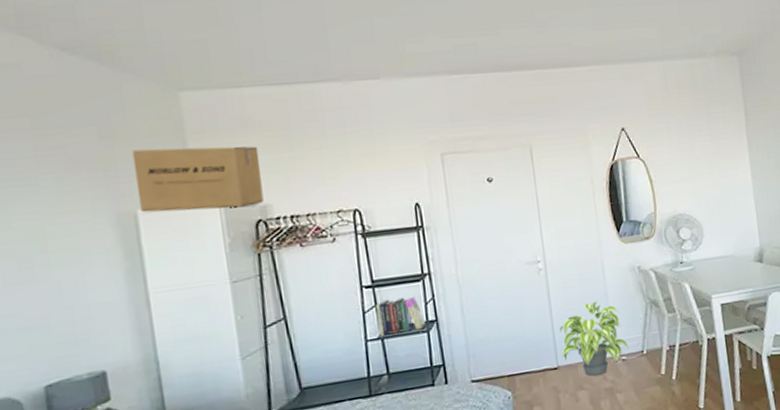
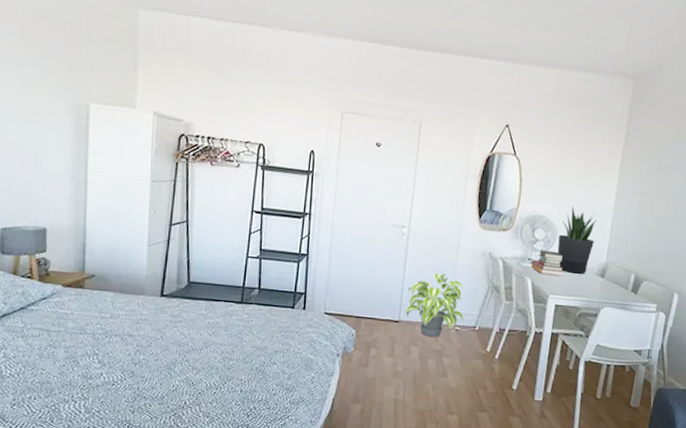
box: present [131,146,264,213] -> none [92,51,193,121]
books: present [375,295,427,338] -> none [259,226,299,259]
books: none [683,247,721,275] -> present [531,250,564,277]
planter: none [704,196,743,267] -> present [557,206,598,274]

